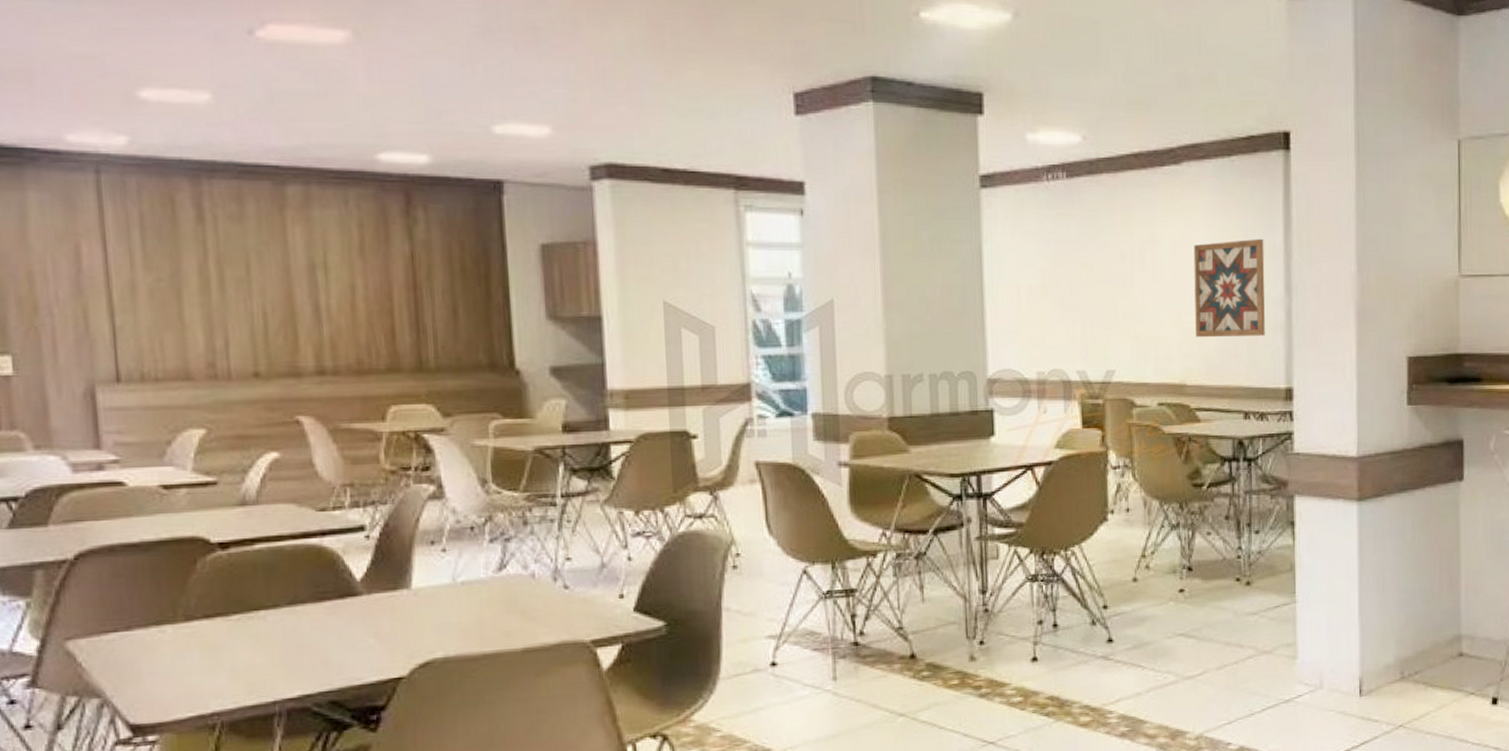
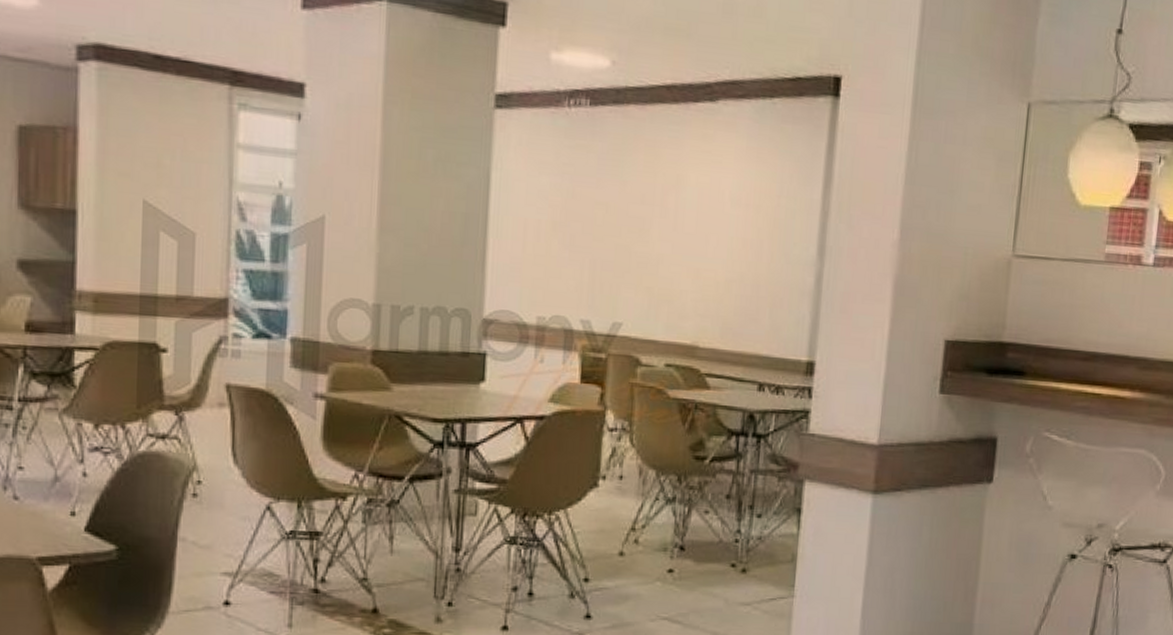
wall art: present [1193,238,1265,338] -> none [714,192,800,301]

